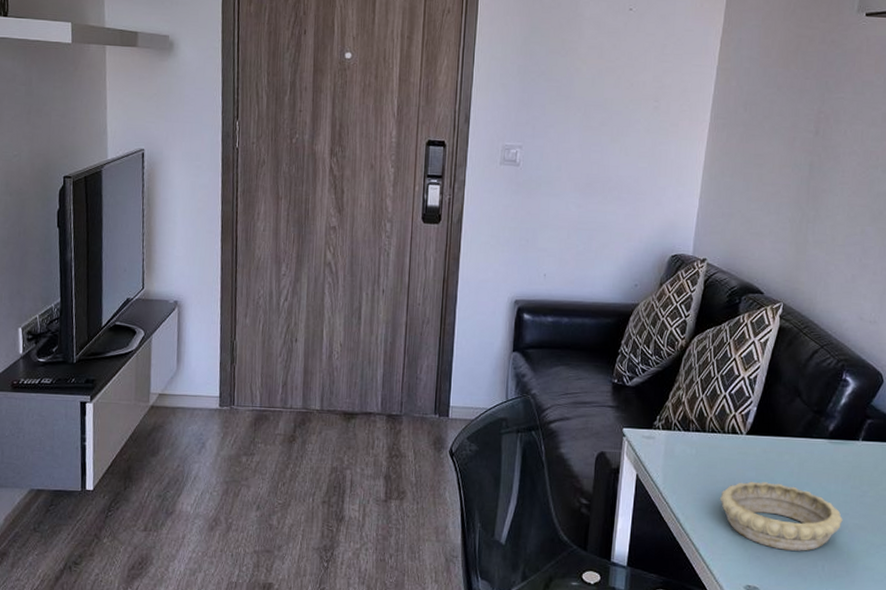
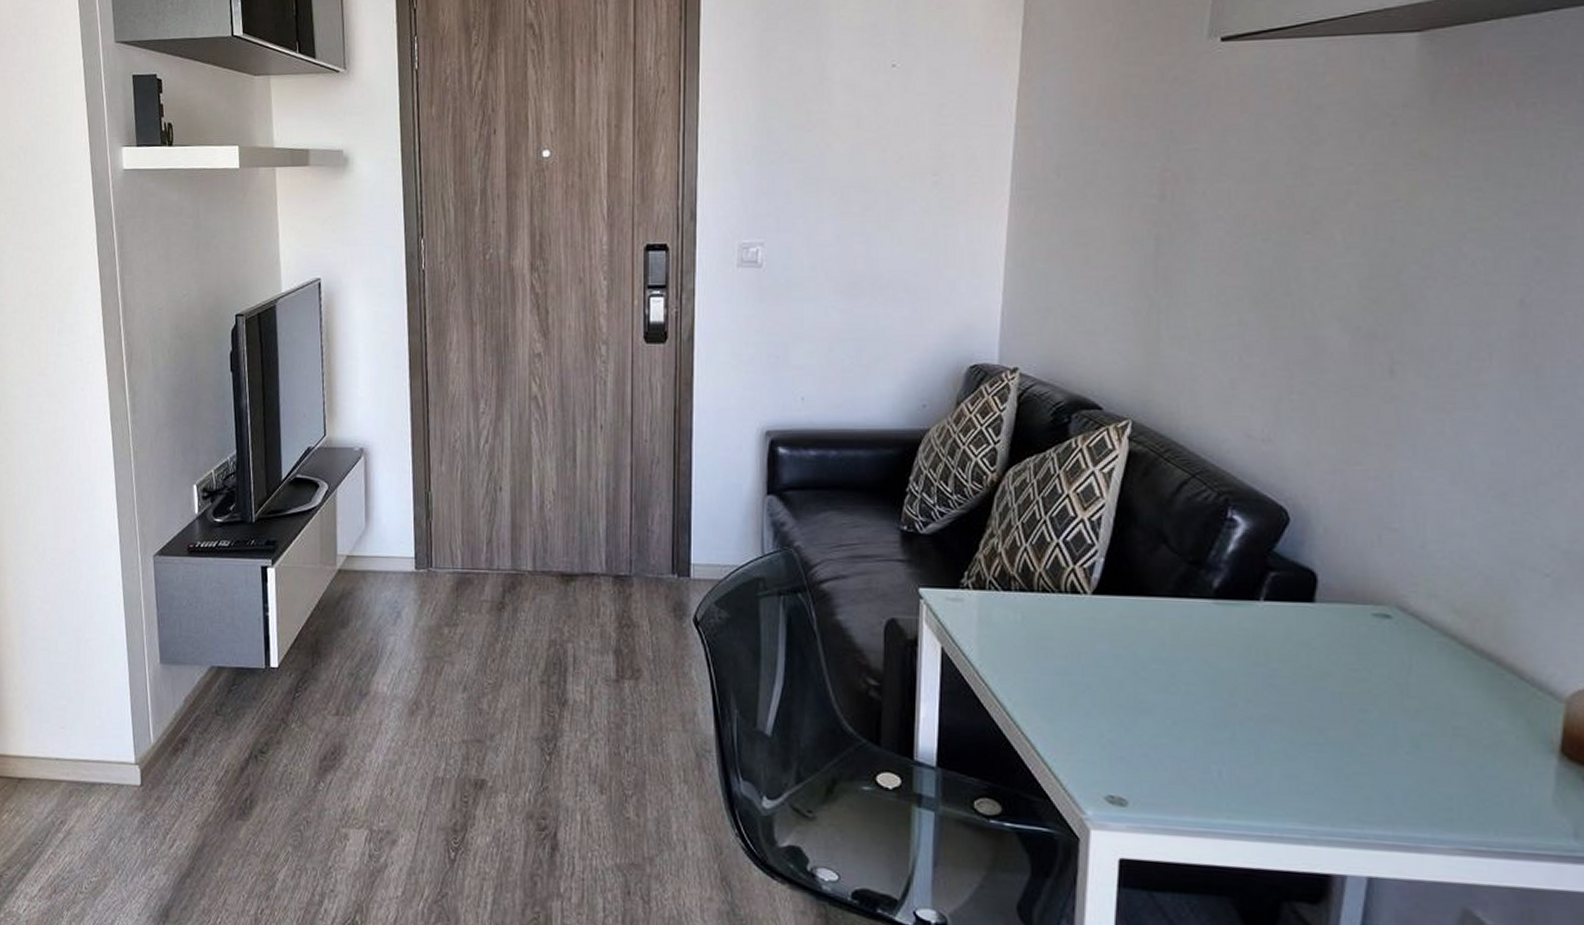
decorative bowl: present [720,481,843,551] -> none [1061,656,1244,751]

